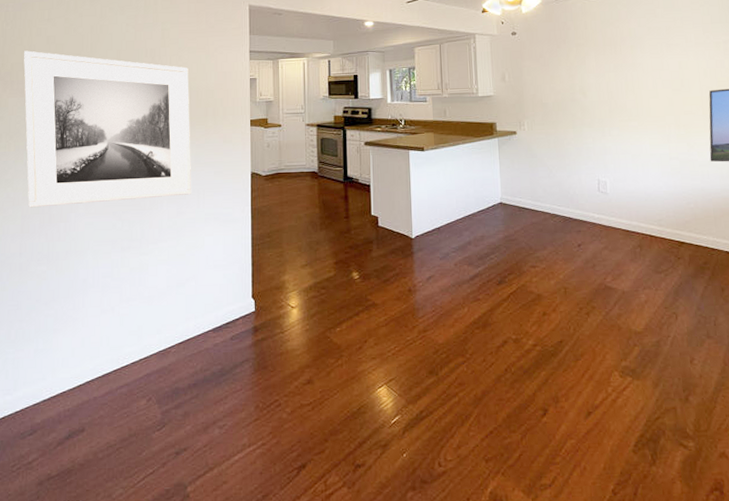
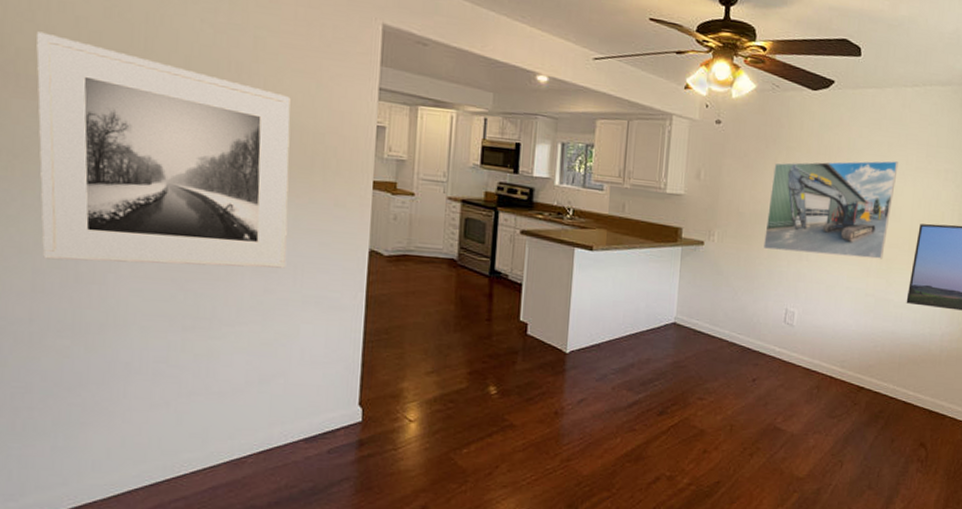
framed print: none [567,41,680,131] -> present [762,160,898,259]

